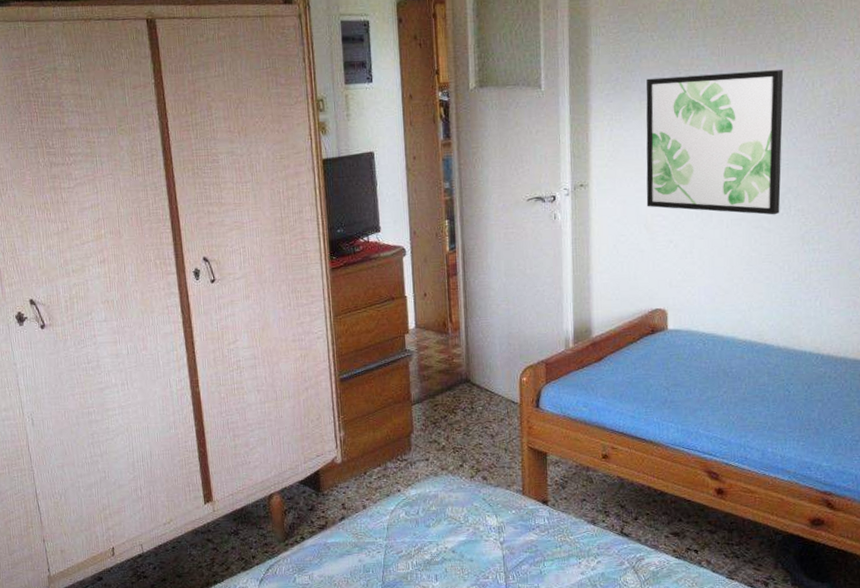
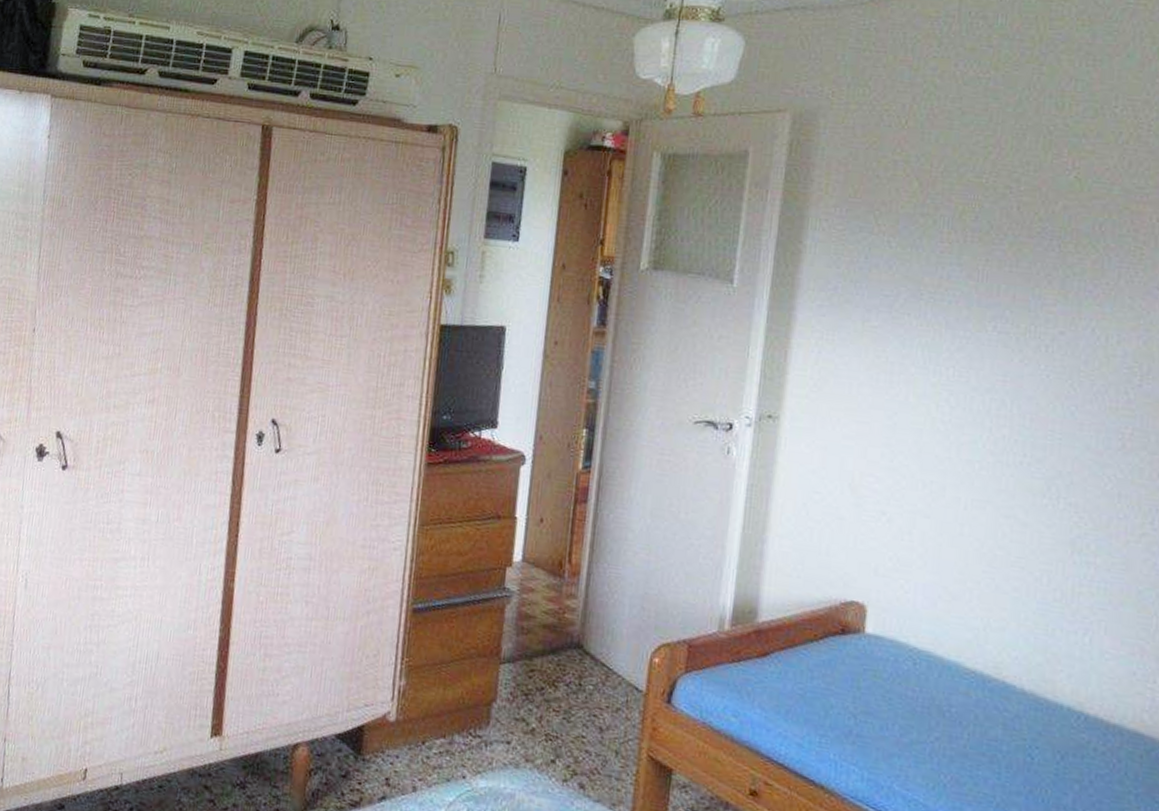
wall art: present [646,69,784,215] -> none [855,294,1067,505]

